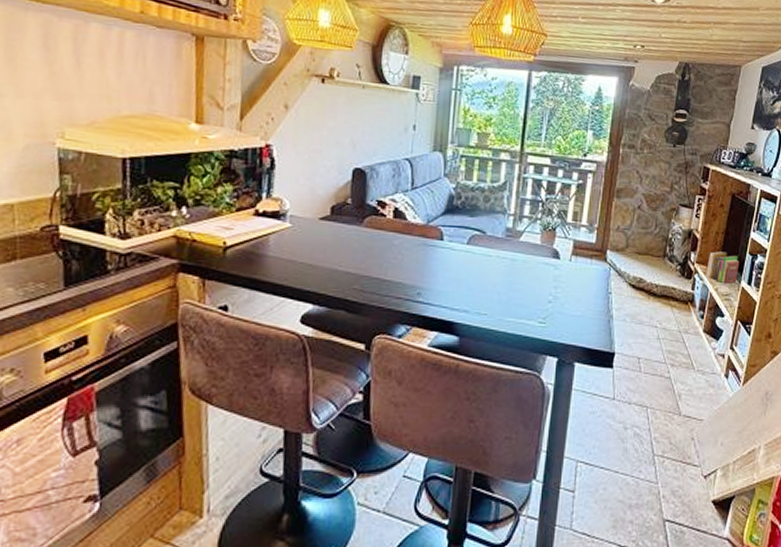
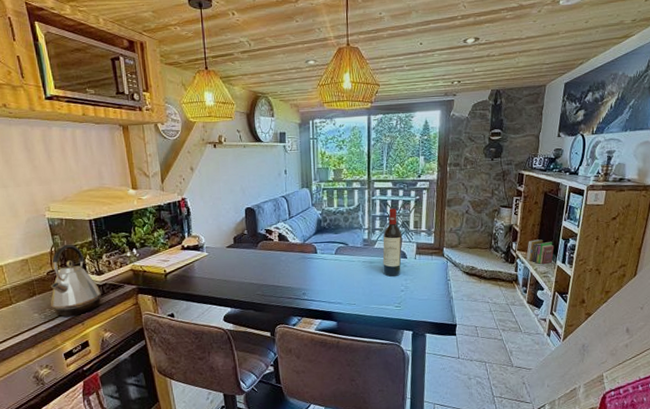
kettle: none [36,189,123,296] -> present [50,244,102,317]
wine bottle: none [528,192,556,281] -> present [382,208,402,277]

